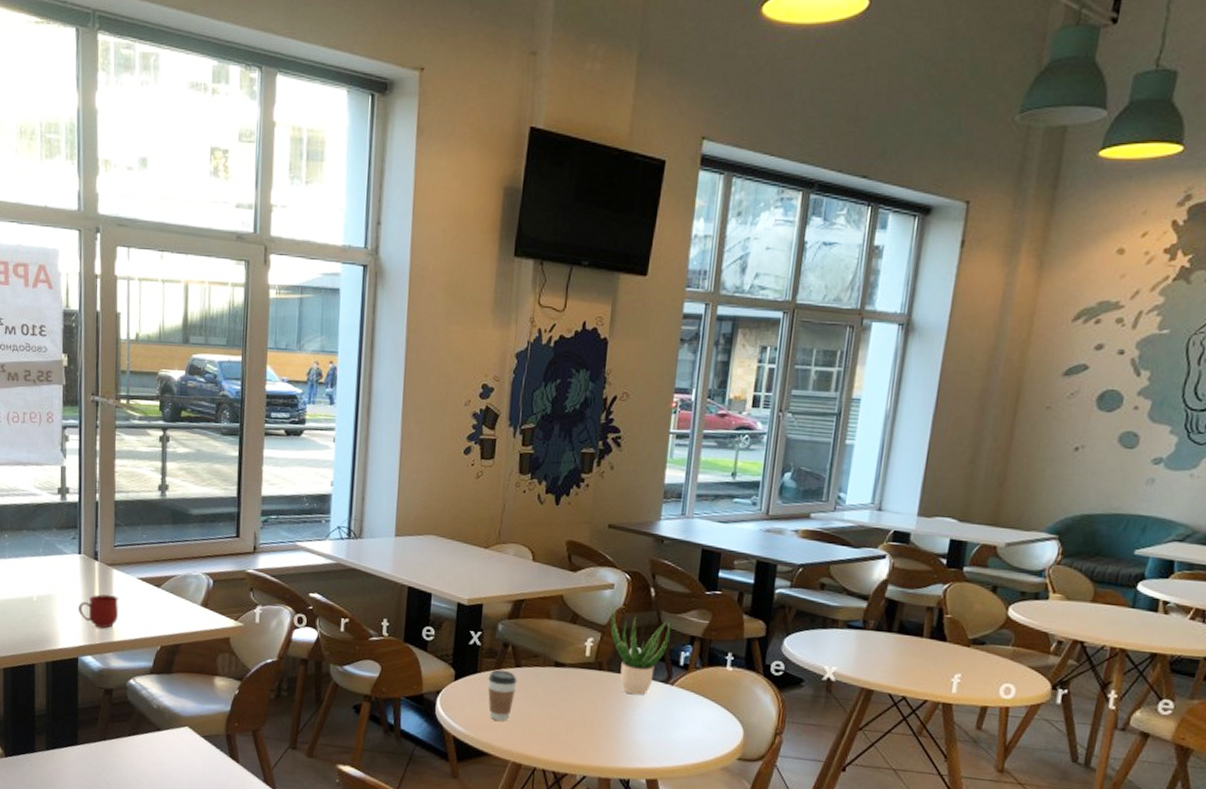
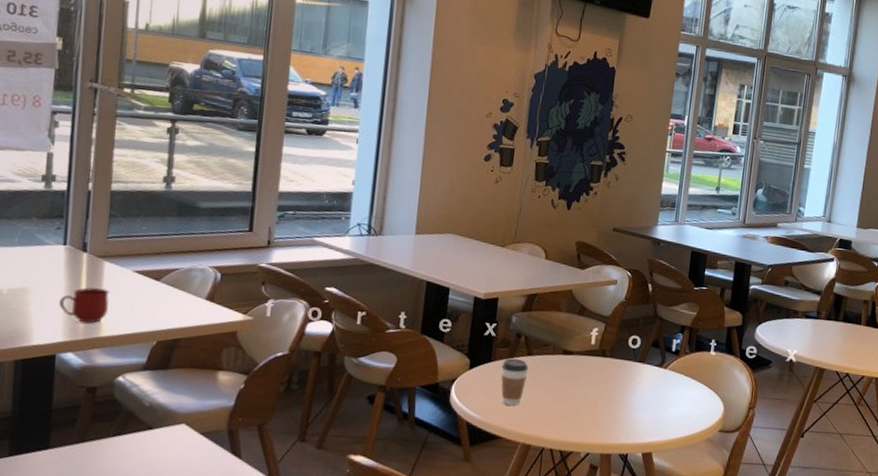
potted plant: present [610,602,671,696] -> none [613,297,665,379]

